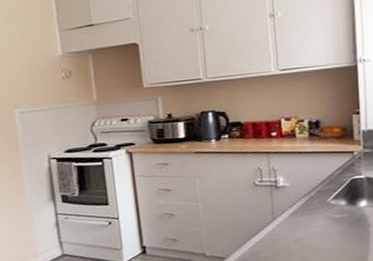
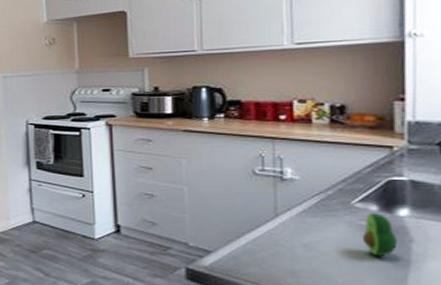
avocado: none [337,206,360,241] -> present [363,213,397,256]

